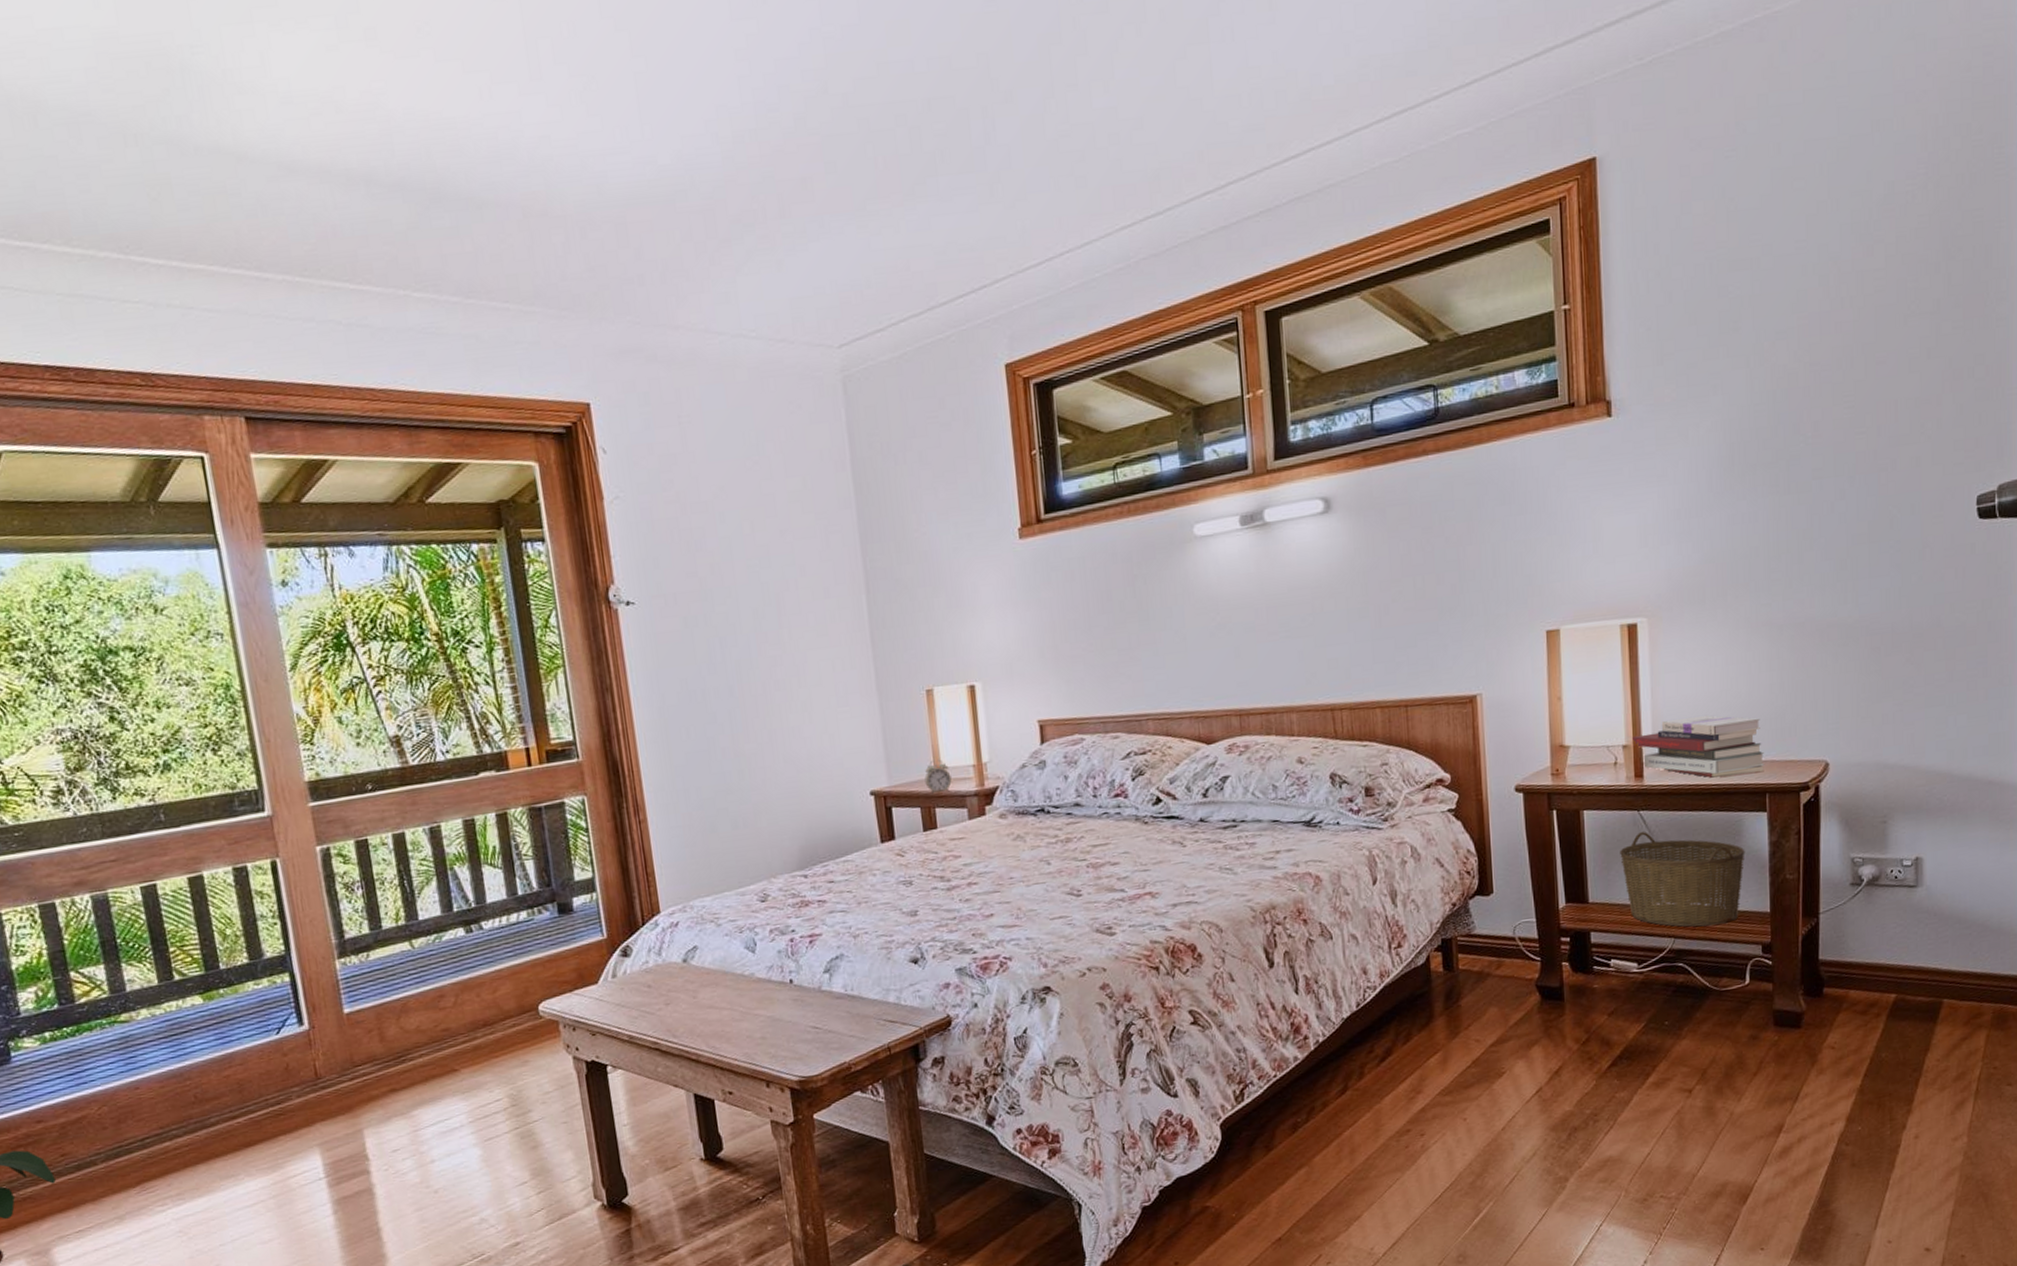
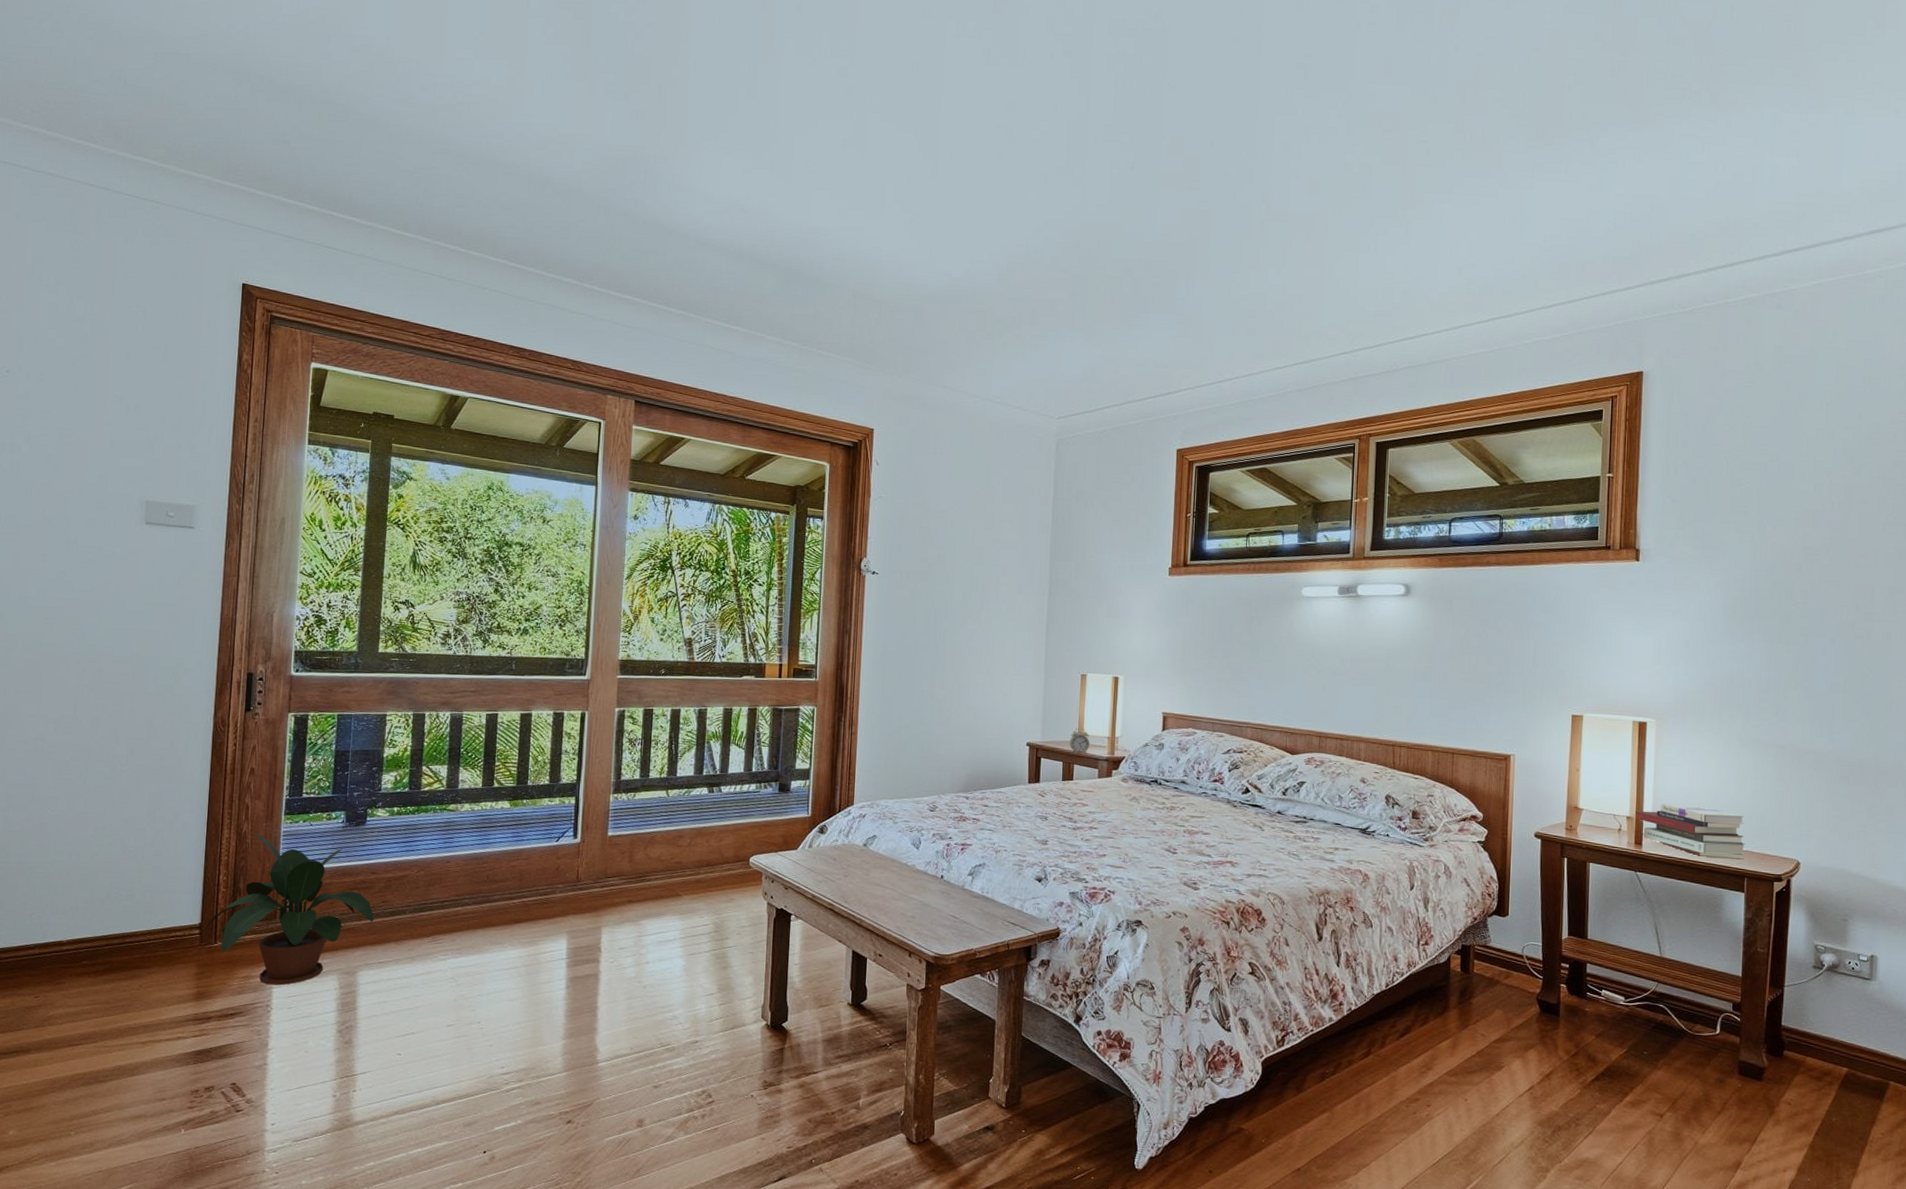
basket: present [1620,832,1745,927] -> none [1617,889,1724,979]

